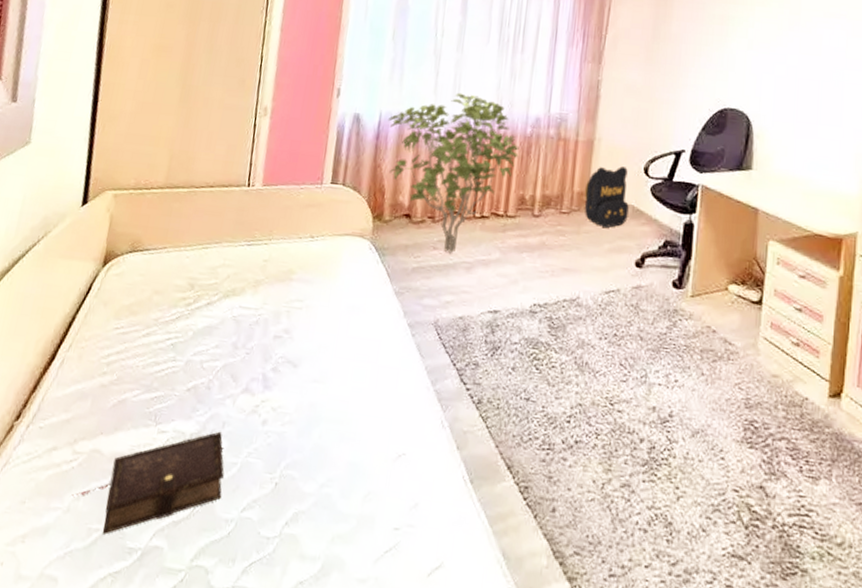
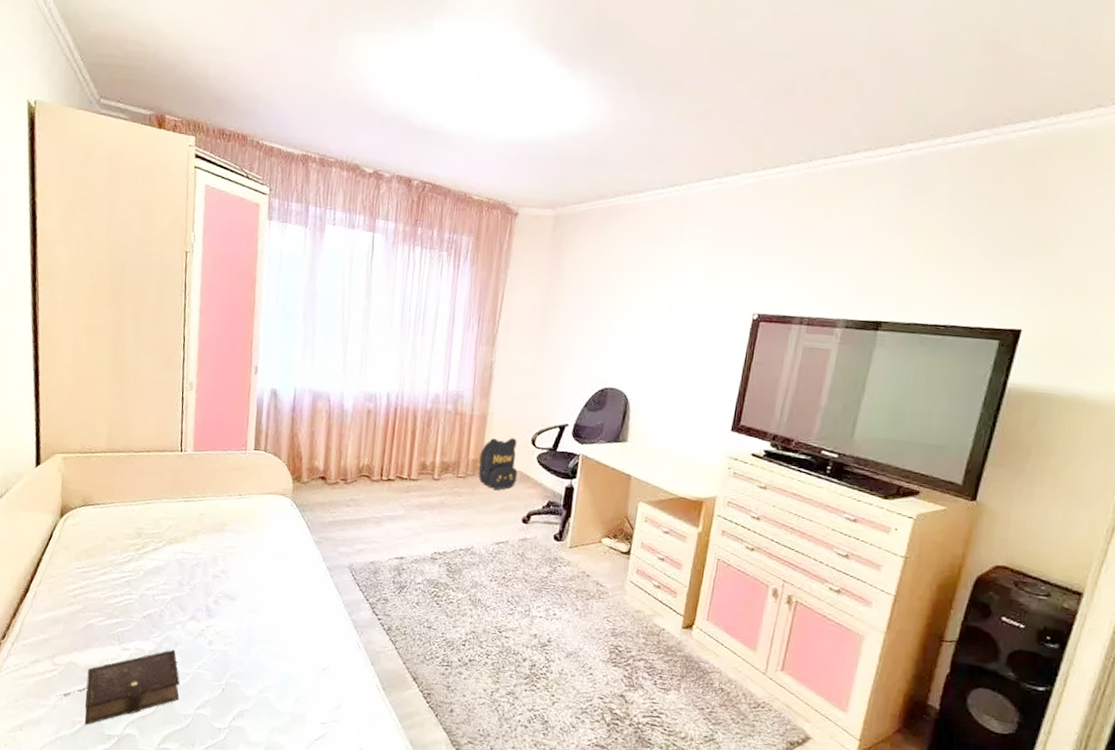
shrub: present [387,92,520,254] -> none [302,371,421,510]

